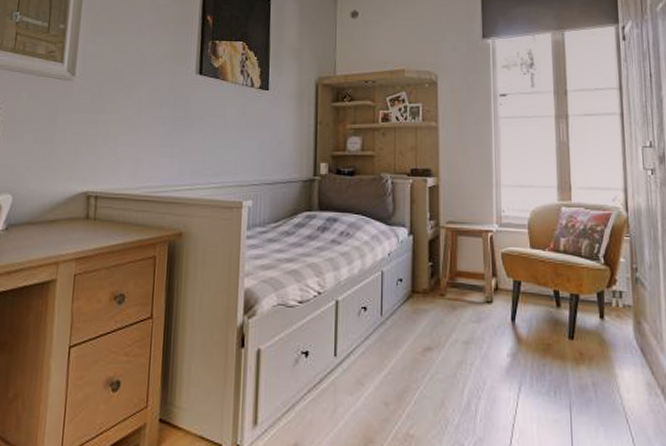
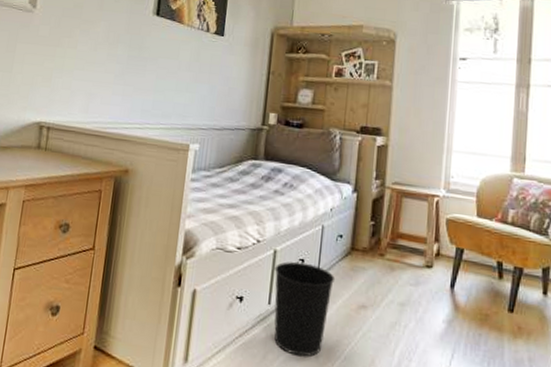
wastebasket: none [338,310,398,406] -> present [274,261,334,357]

